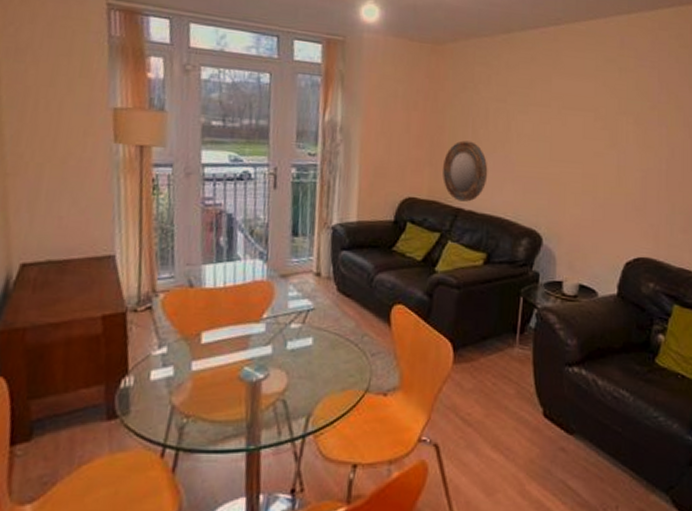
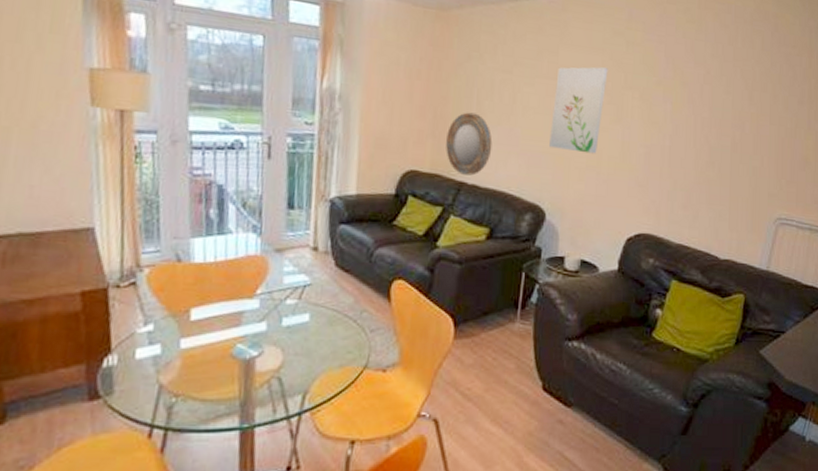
wall art: none [544,93,601,179] -> present [549,67,608,154]

